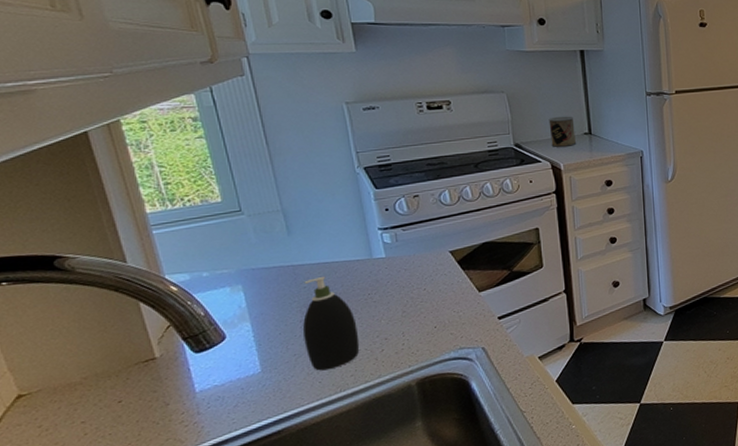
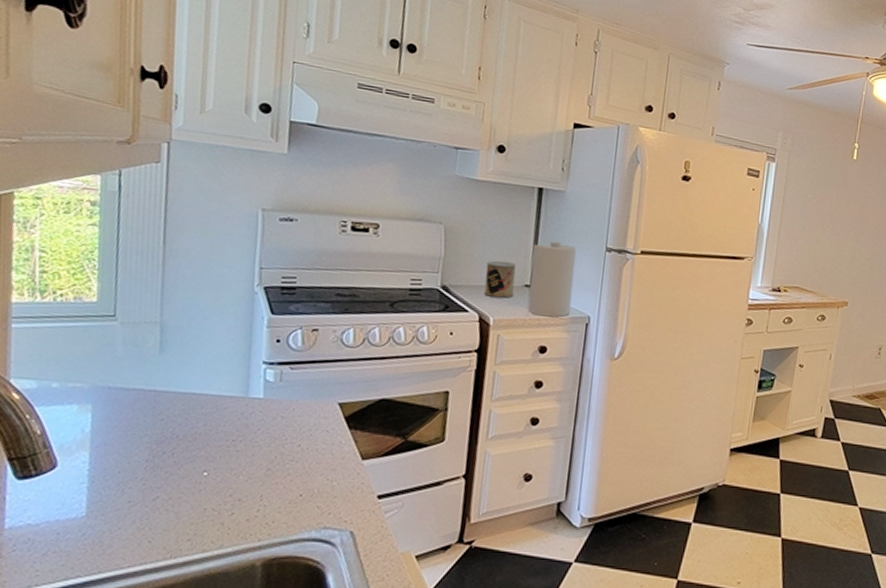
soap dispenser: present [302,276,360,371] -> none [143,409,211,528]
paper towel holder: none [585,94,626,157] -> present [527,241,577,318]

